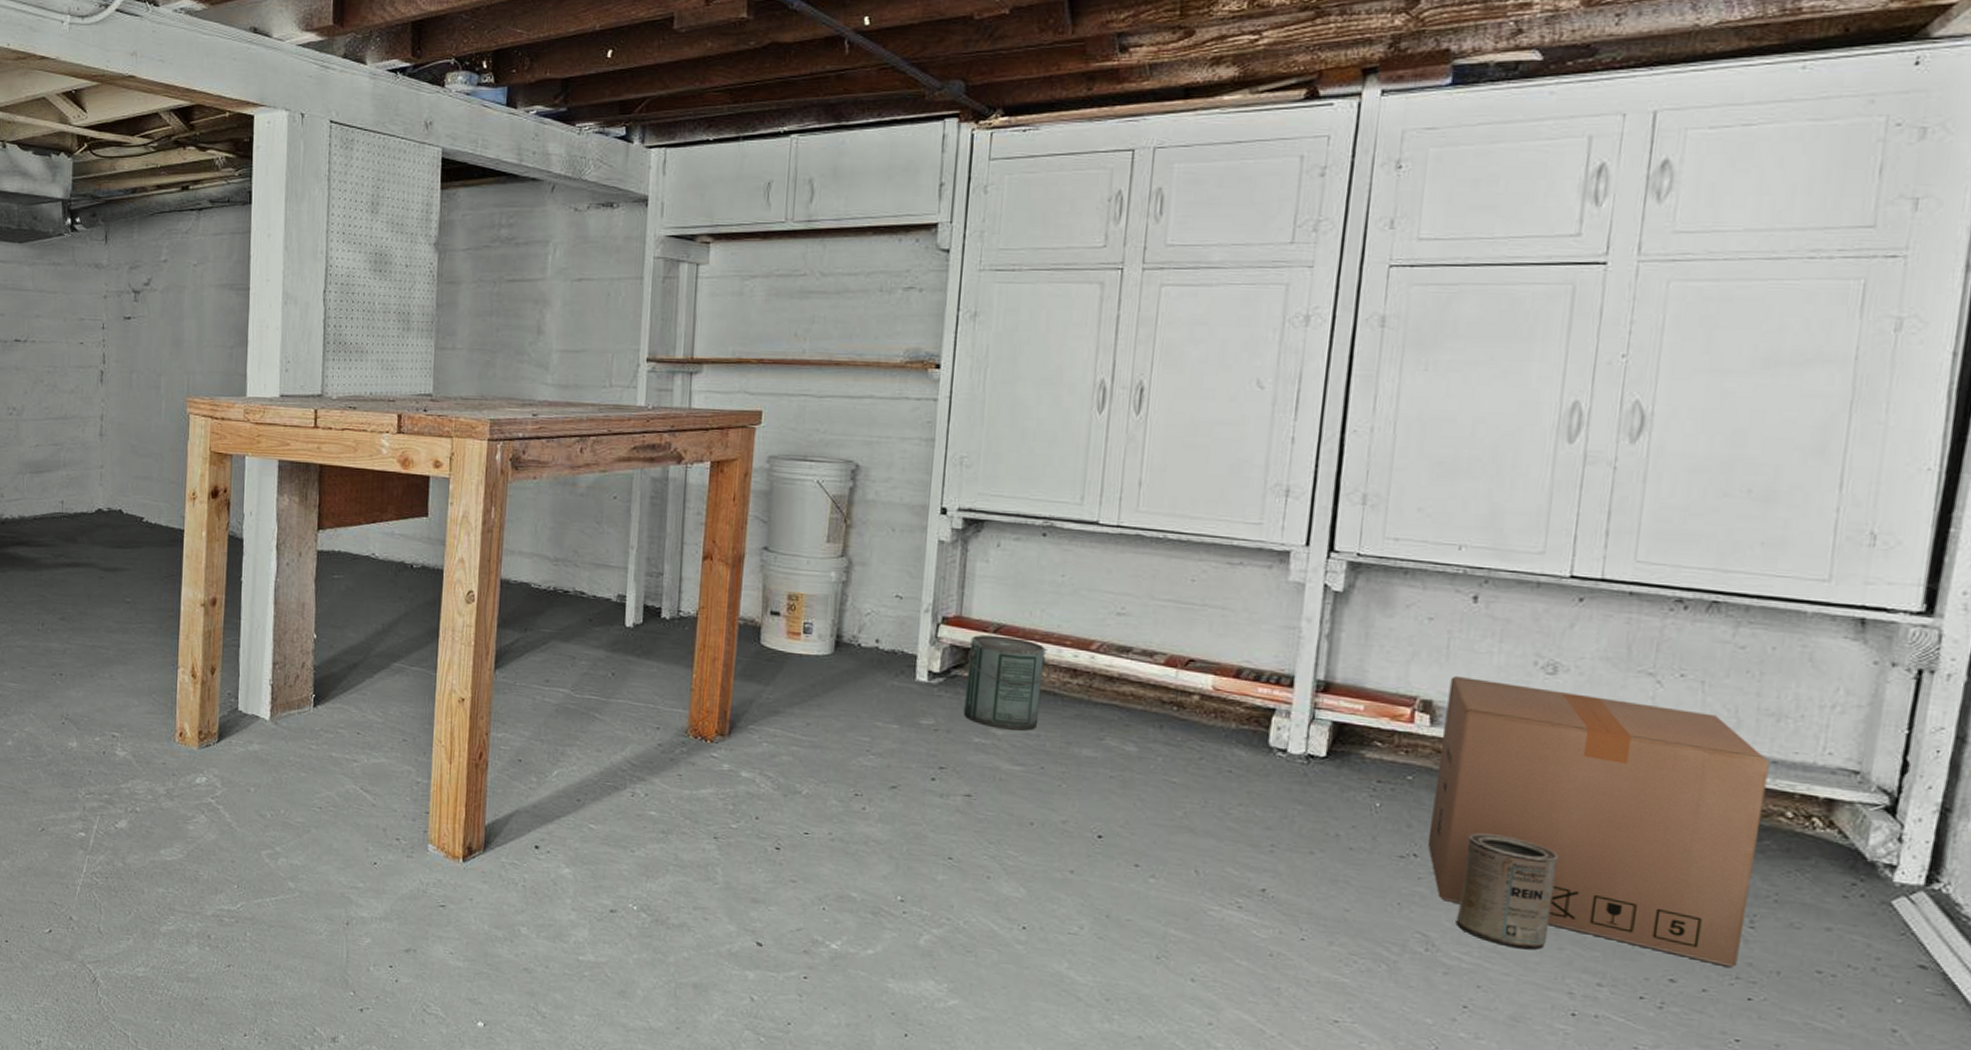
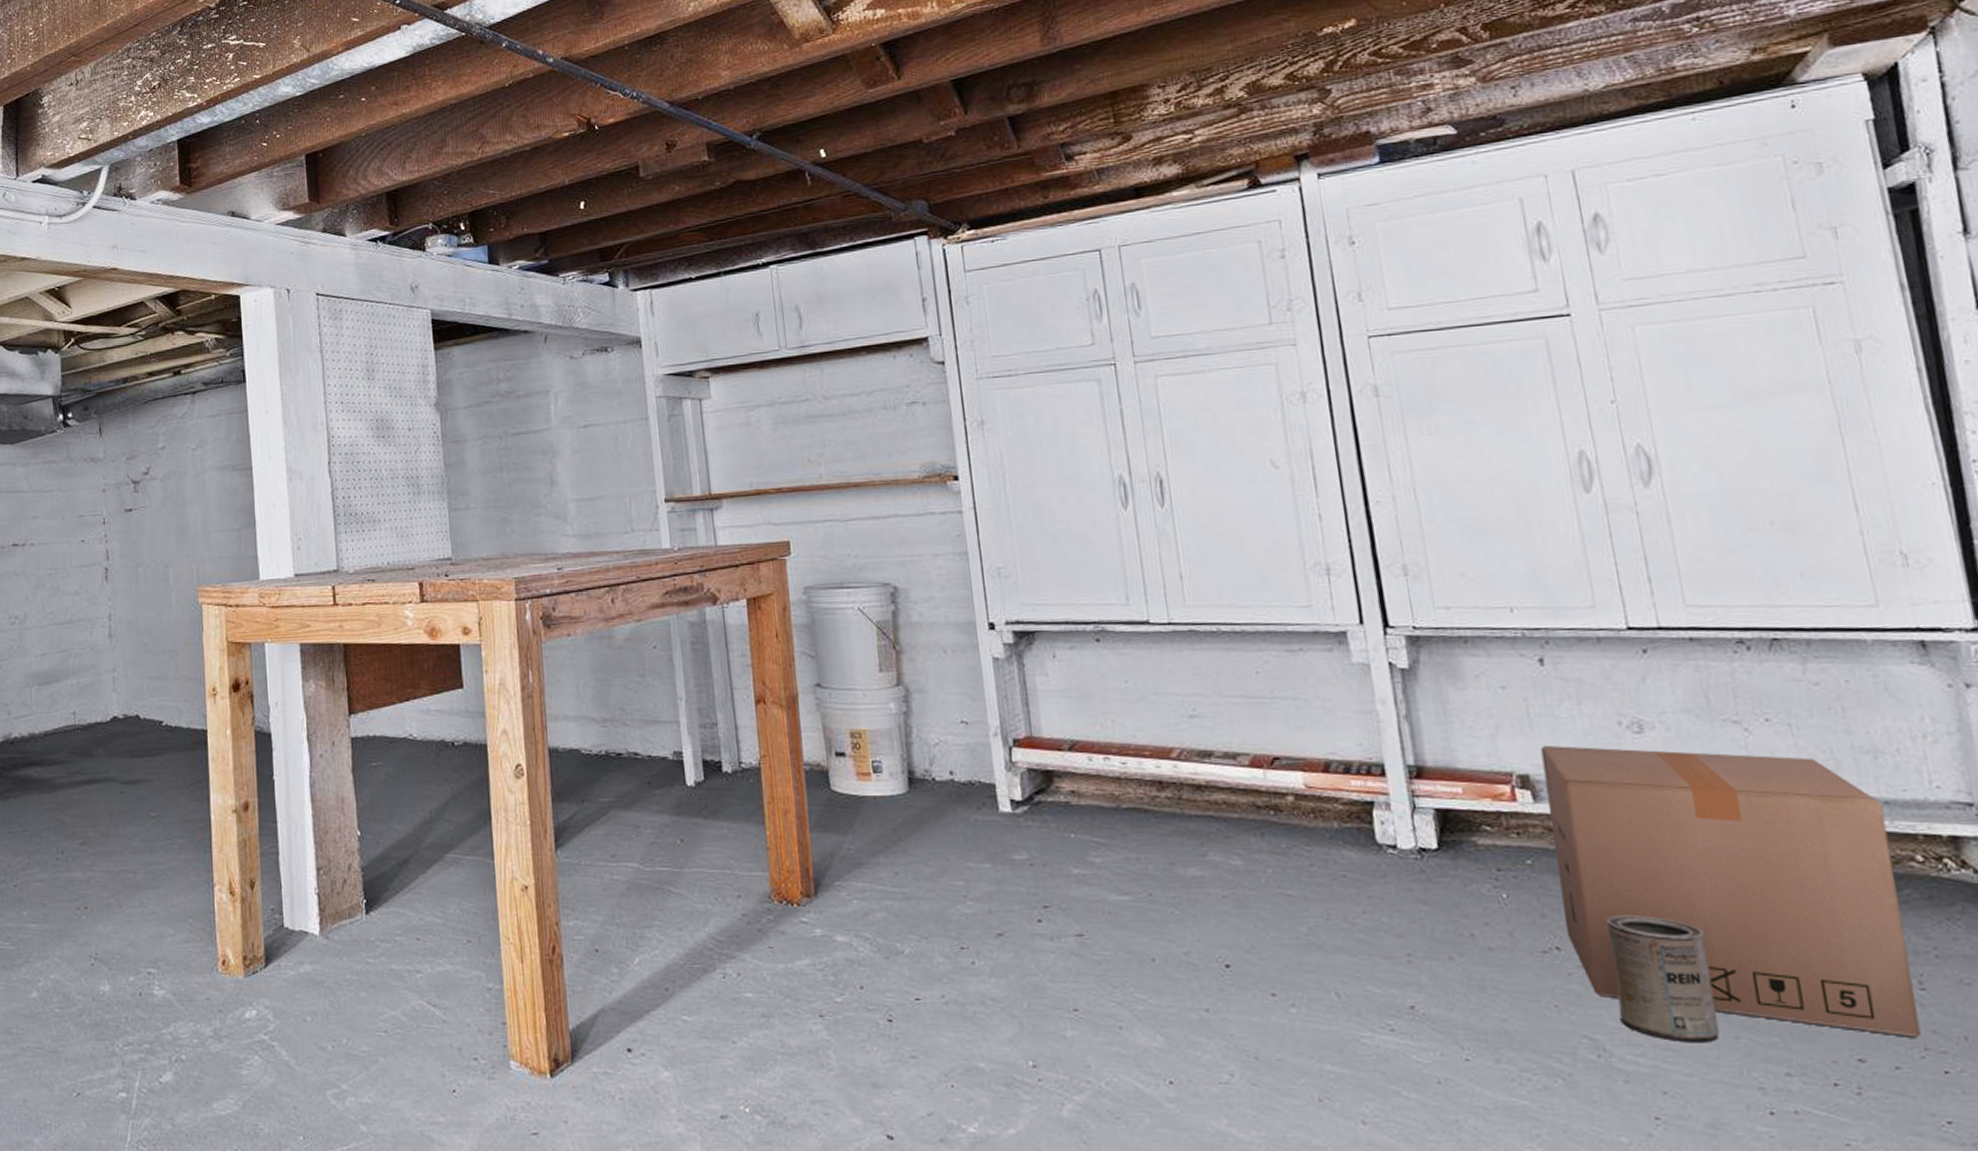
paint can: present [963,634,1052,732] -> none [1047,753,1137,857]

